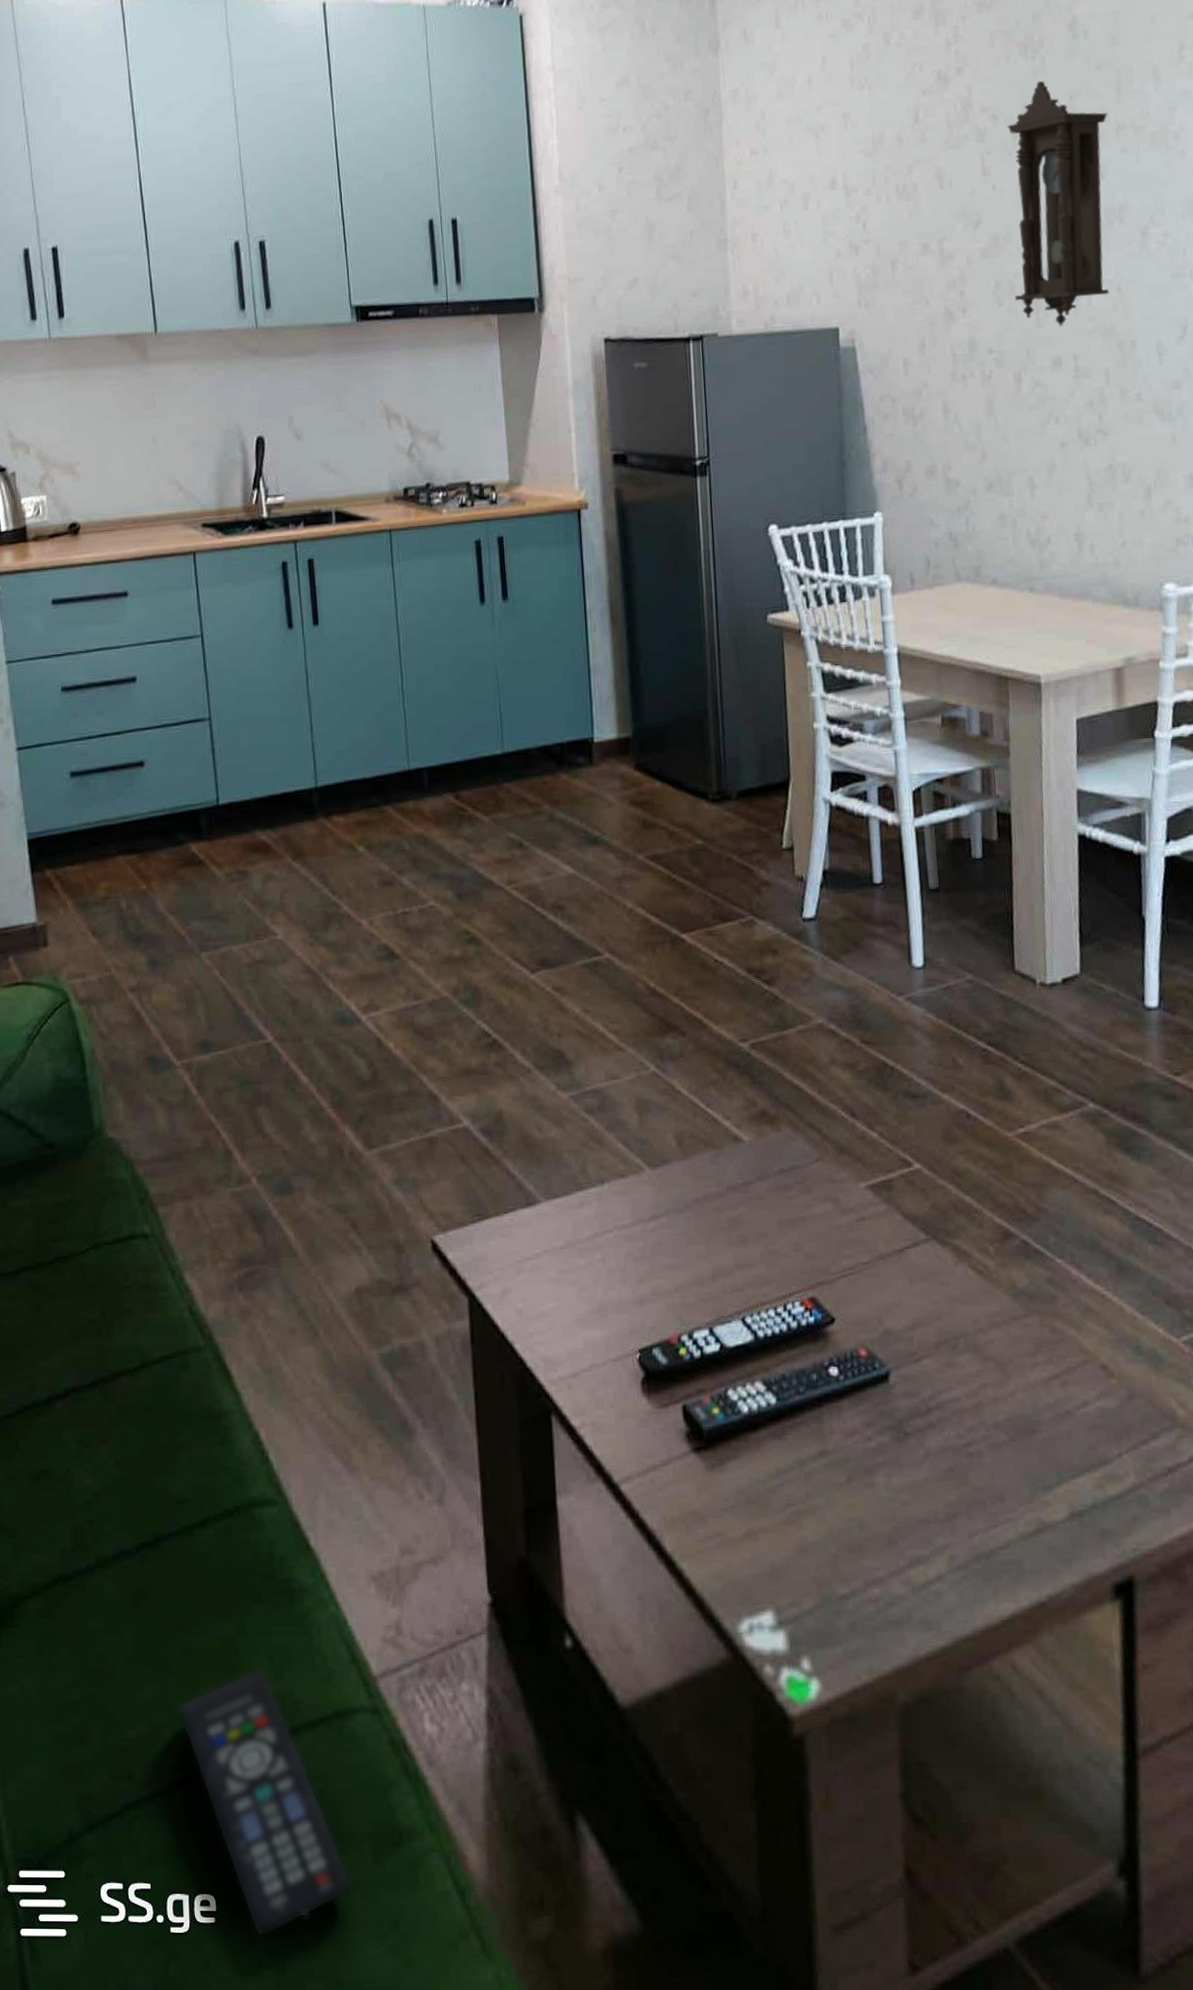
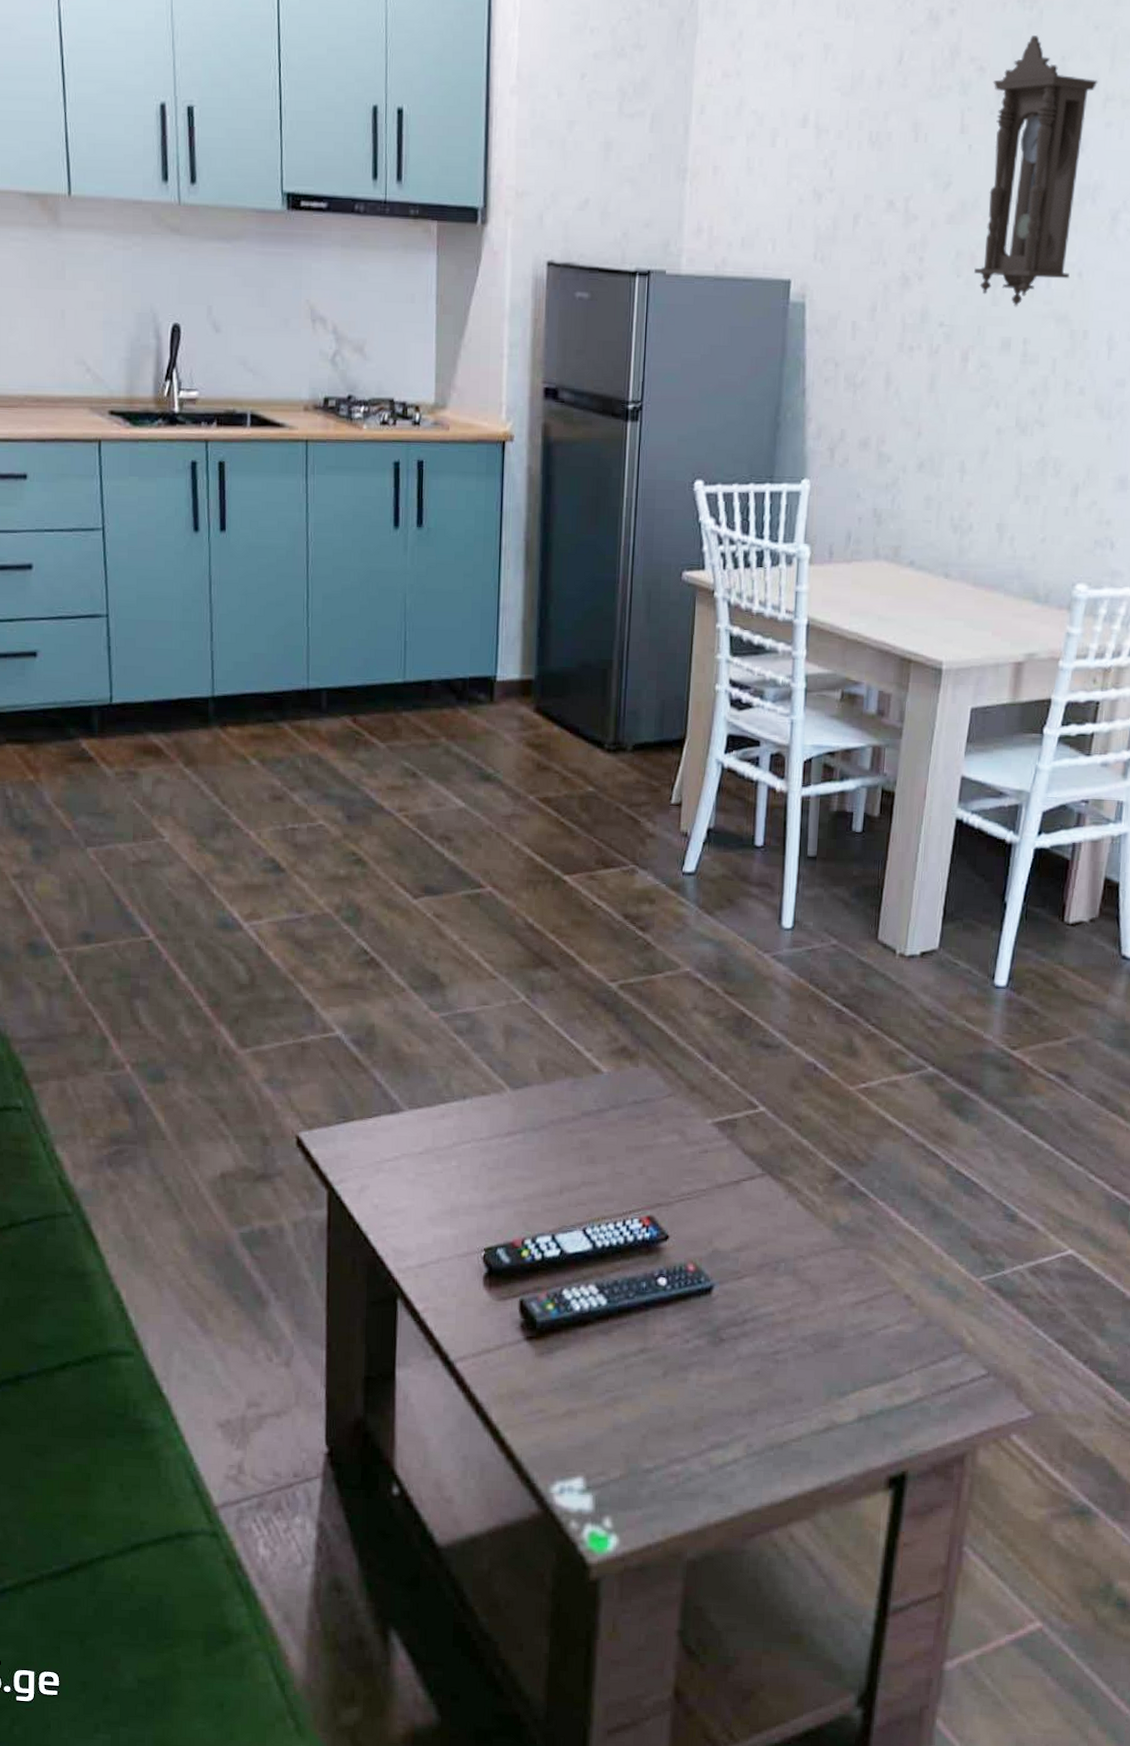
remote control: present [176,1668,353,1938] -> none [30,1492,184,1709]

